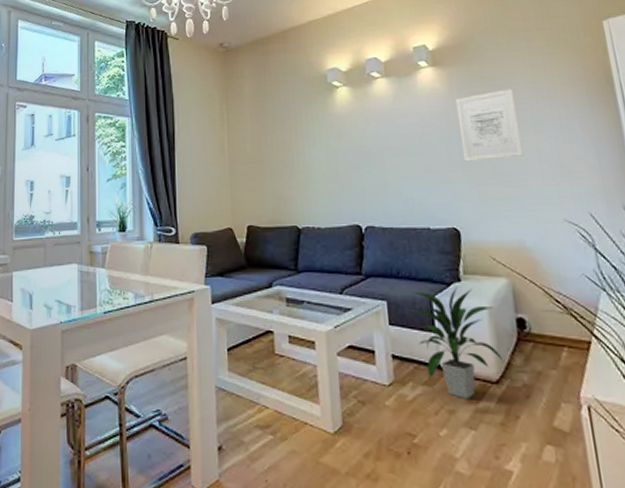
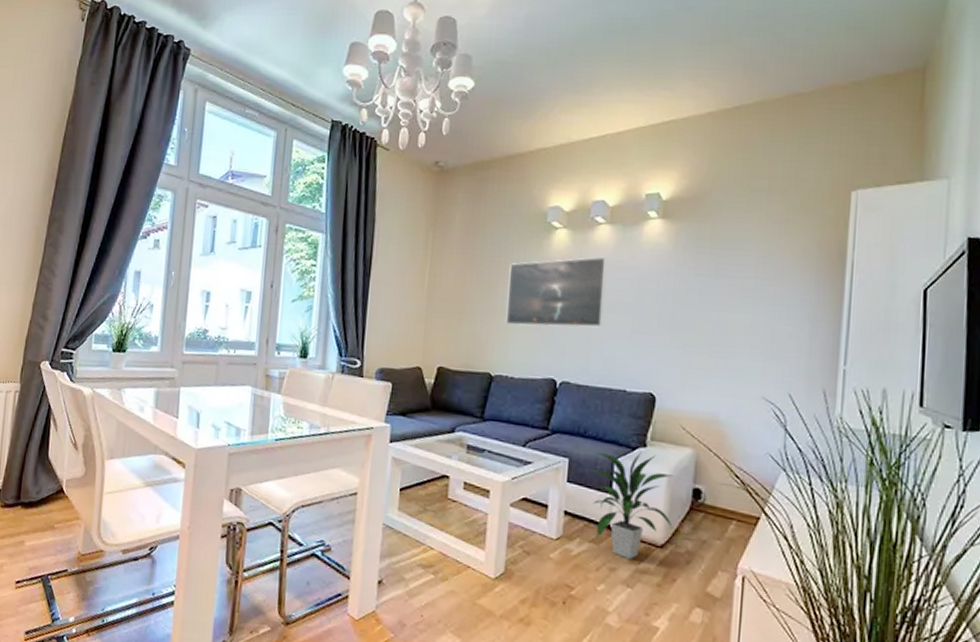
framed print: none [300,106,396,179] -> present [505,256,607,328]
wall art: present [455,89,524,162] -> none [674,253,741,328]

